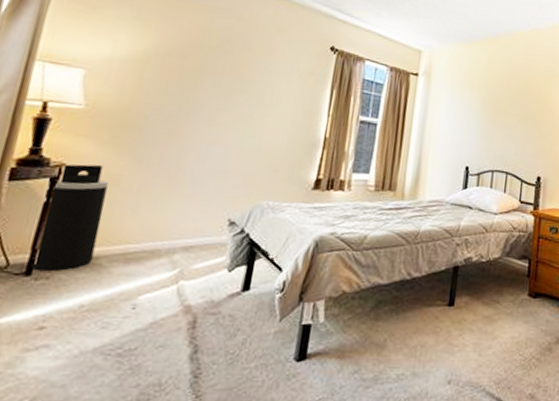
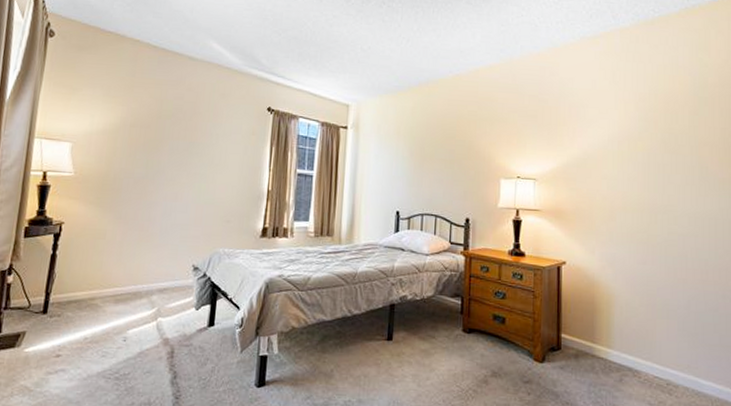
trash can: present [31,164,108,272] -> none [47,222,97,311]

